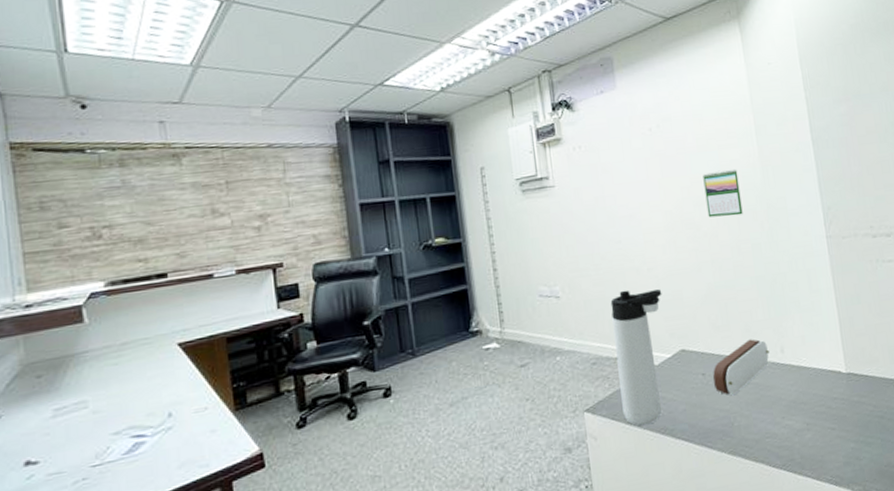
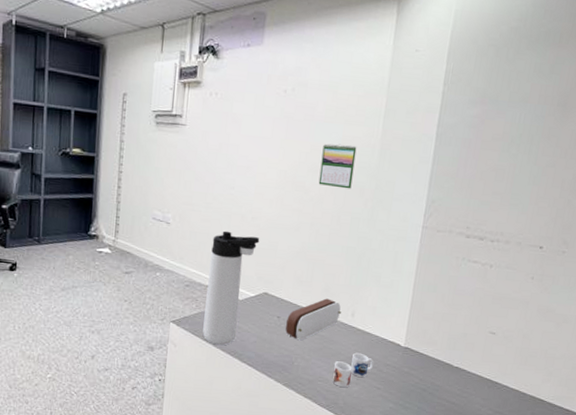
mug: none [777,392,821,439] -> present [332,352,374,388]

